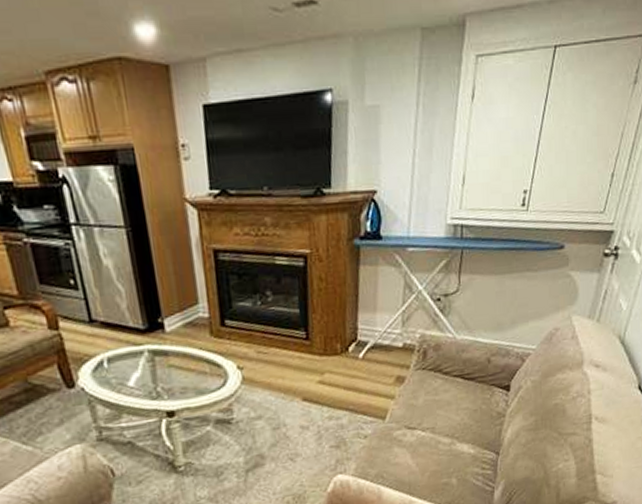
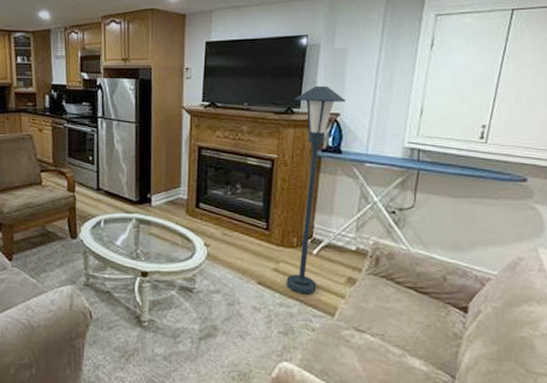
floor lamp: none [324,156,382,403] -> present [286,86,346,295]

